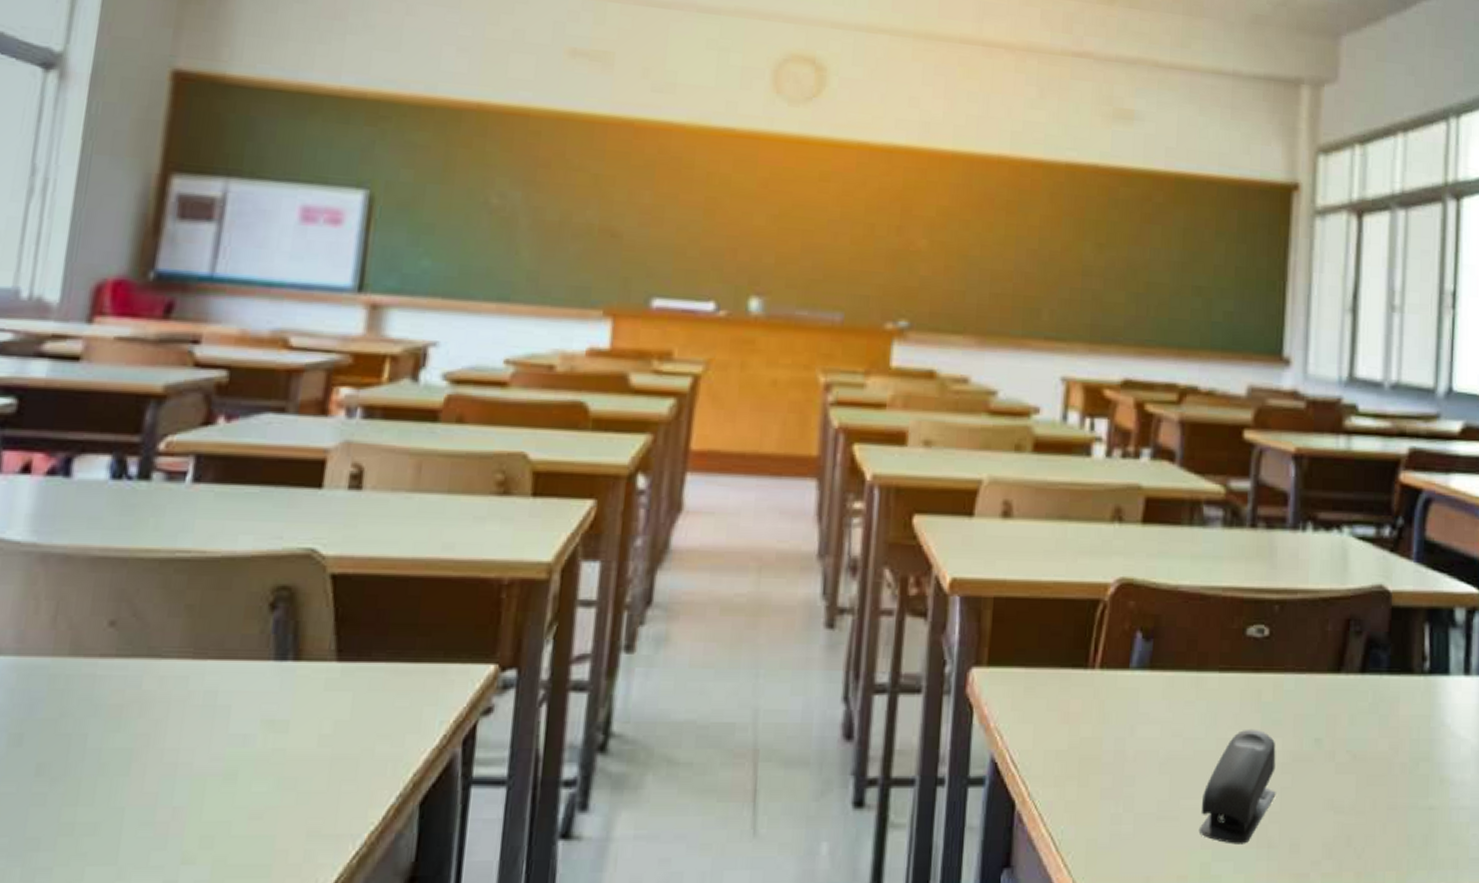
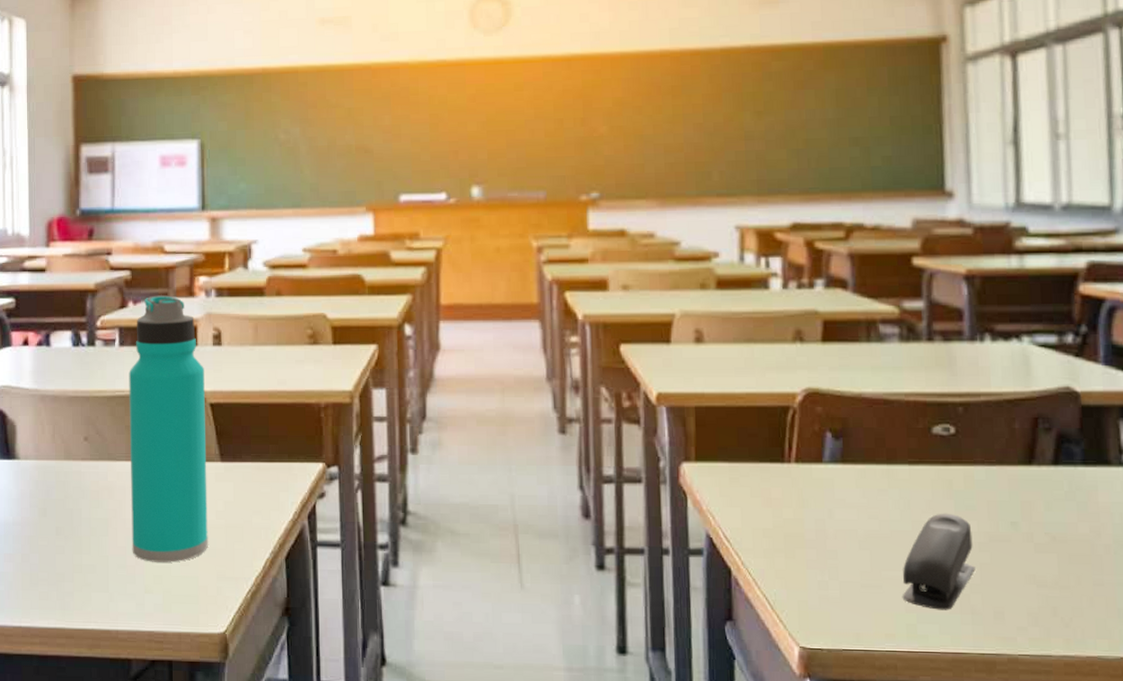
water bottle: none [167,410,329,815] -> present [129,295,208,563]

